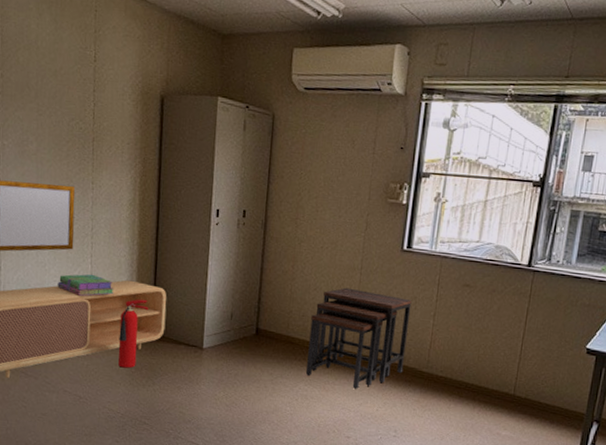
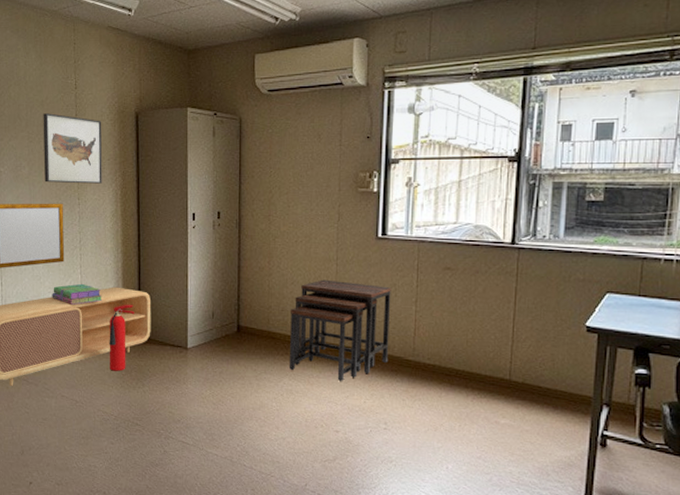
wall art: none [54,85,123,169] -> present [43,113,102,184]

